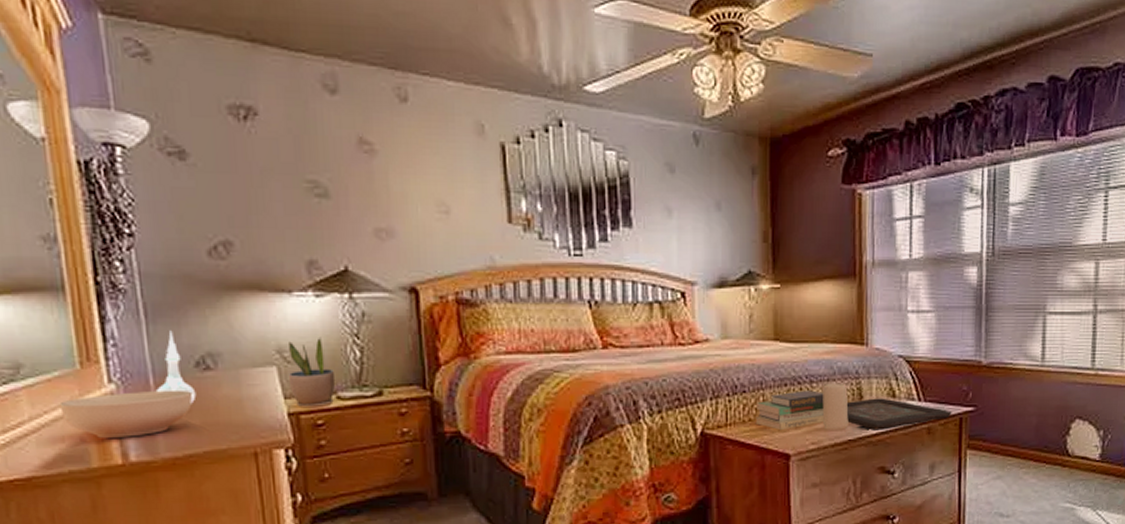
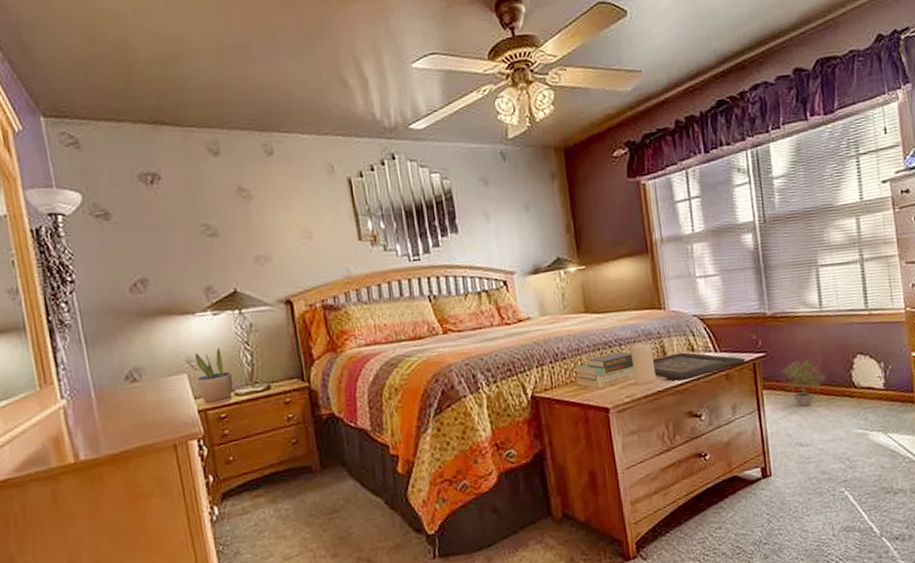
bowl: present [59,389,193,438] -> none [25,399,125,443]
perfume bottle: present [156,330,197,404] -> none [97,353,128,410]
potted plant: none [985,419,1038,472] -> present [778,359,826,407]

